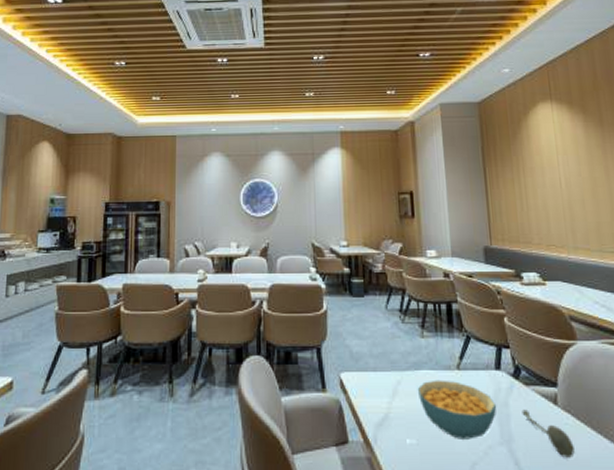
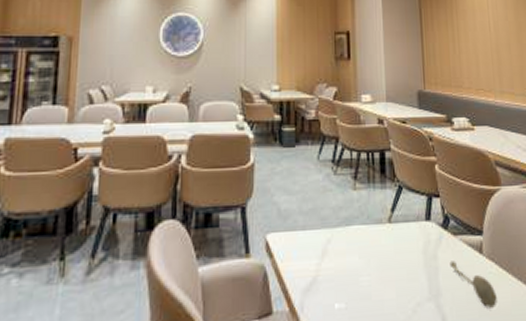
cereal bowl: present [417,380,497,439] -> none [347,235,426,299]

